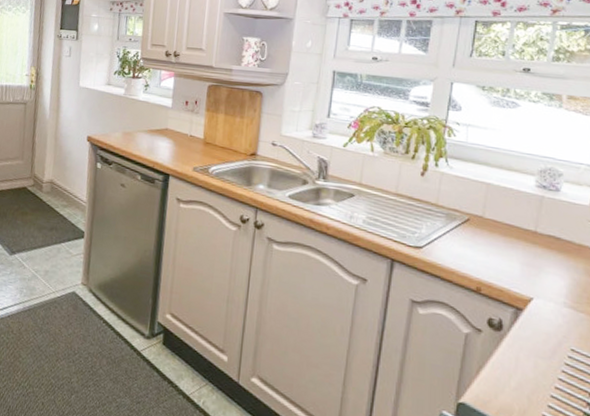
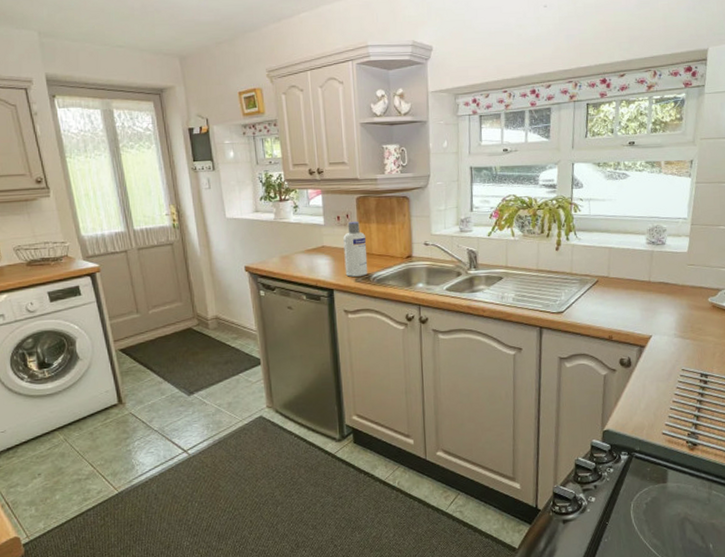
screw cap bottle: none [184,109,212,166] -> present [343,222,368,277]

